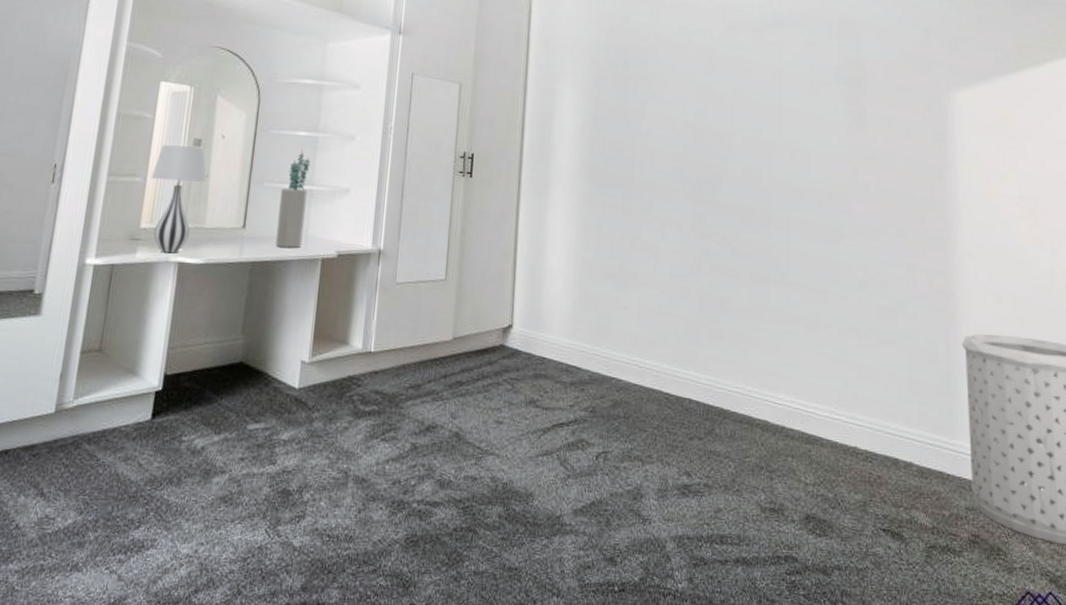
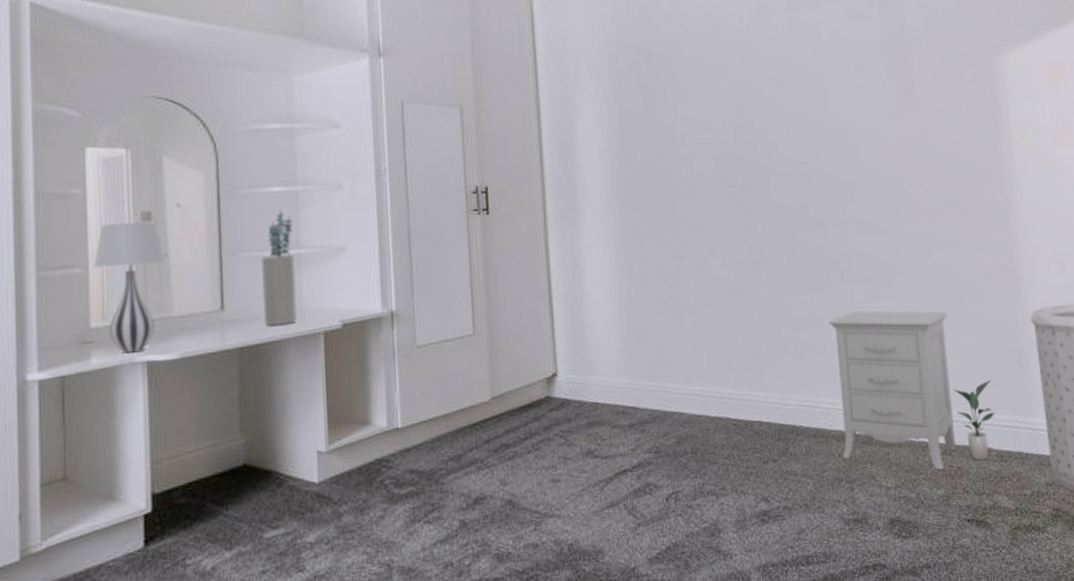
nightstand: none [764,310,881,476] -> present [829,311,956,471]
potted plant: none [879,395,919,474] -> present [953,379,995,461]

